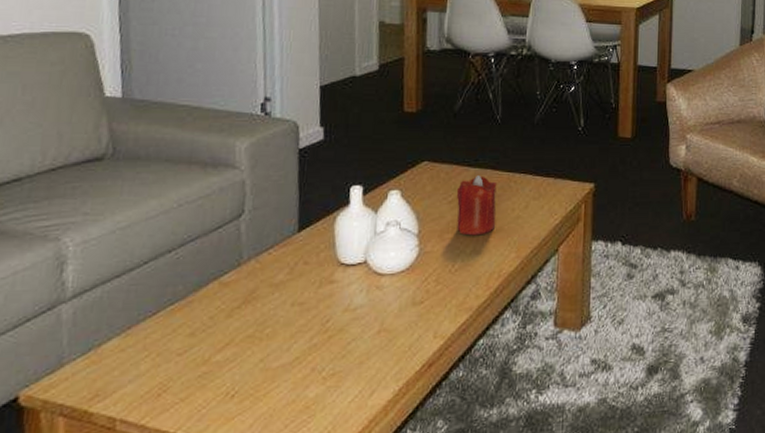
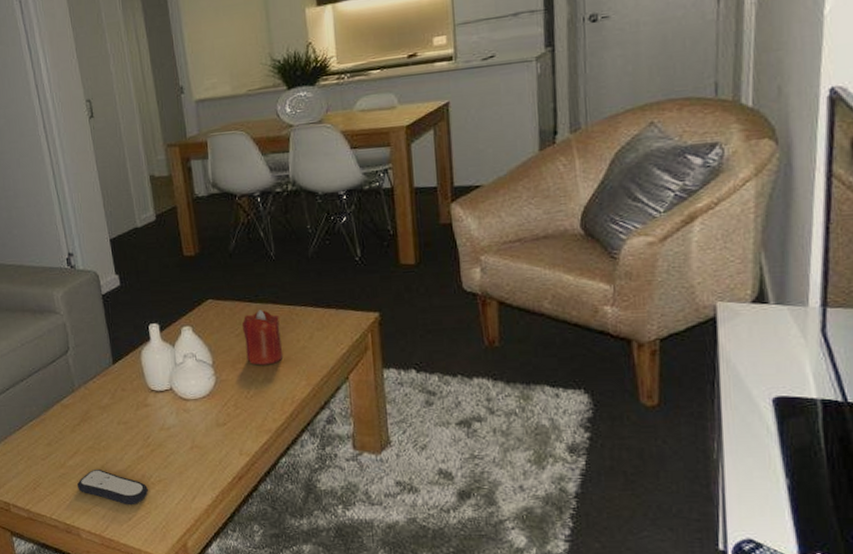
remote control: none [222,363,318,409] -> present [77,469,149,506]

